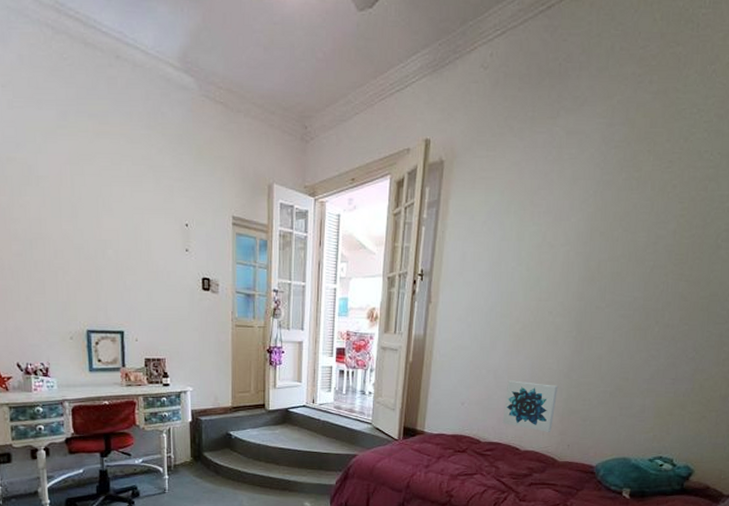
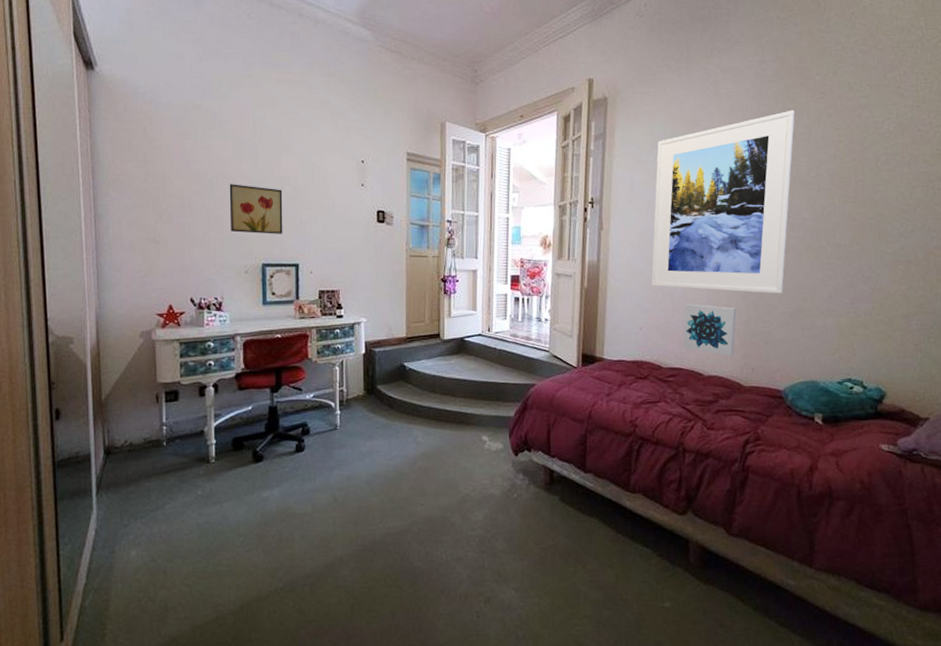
wall art: none [49,246,107,300] -> present [229,184,283,234]
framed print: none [476,179,639,373] -> present [651,110,795,294]

